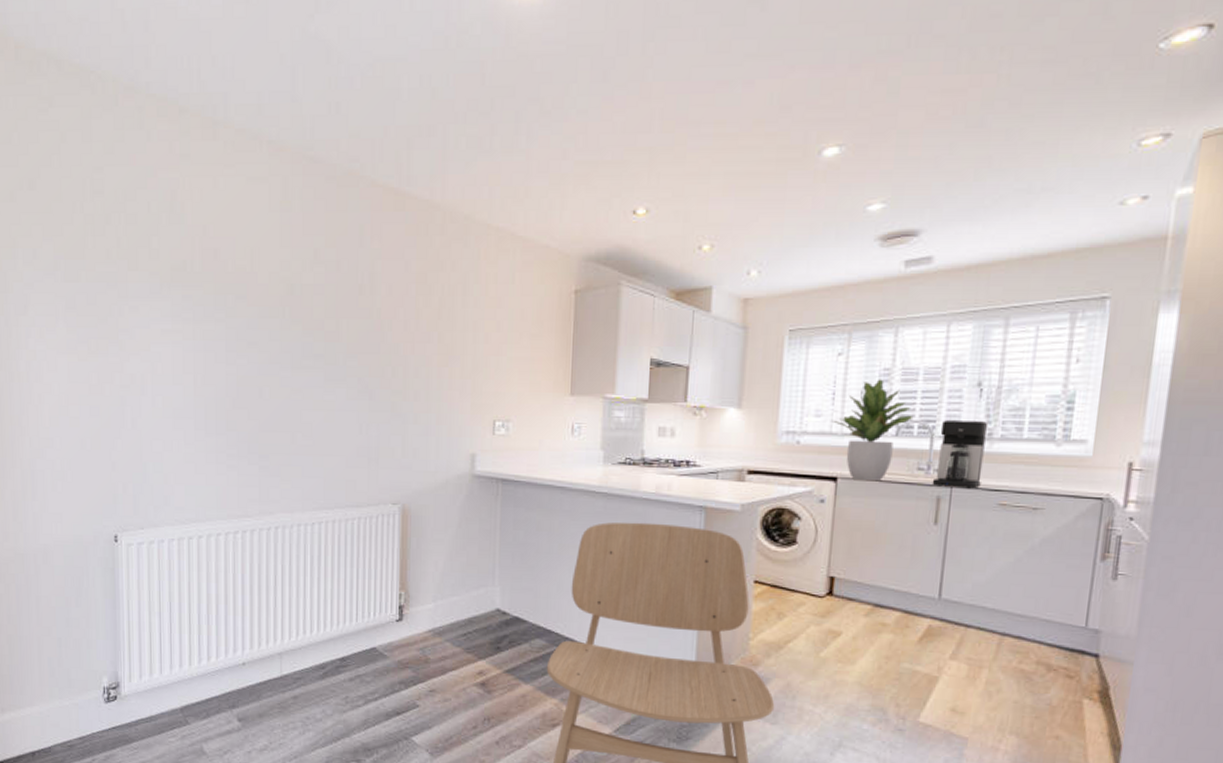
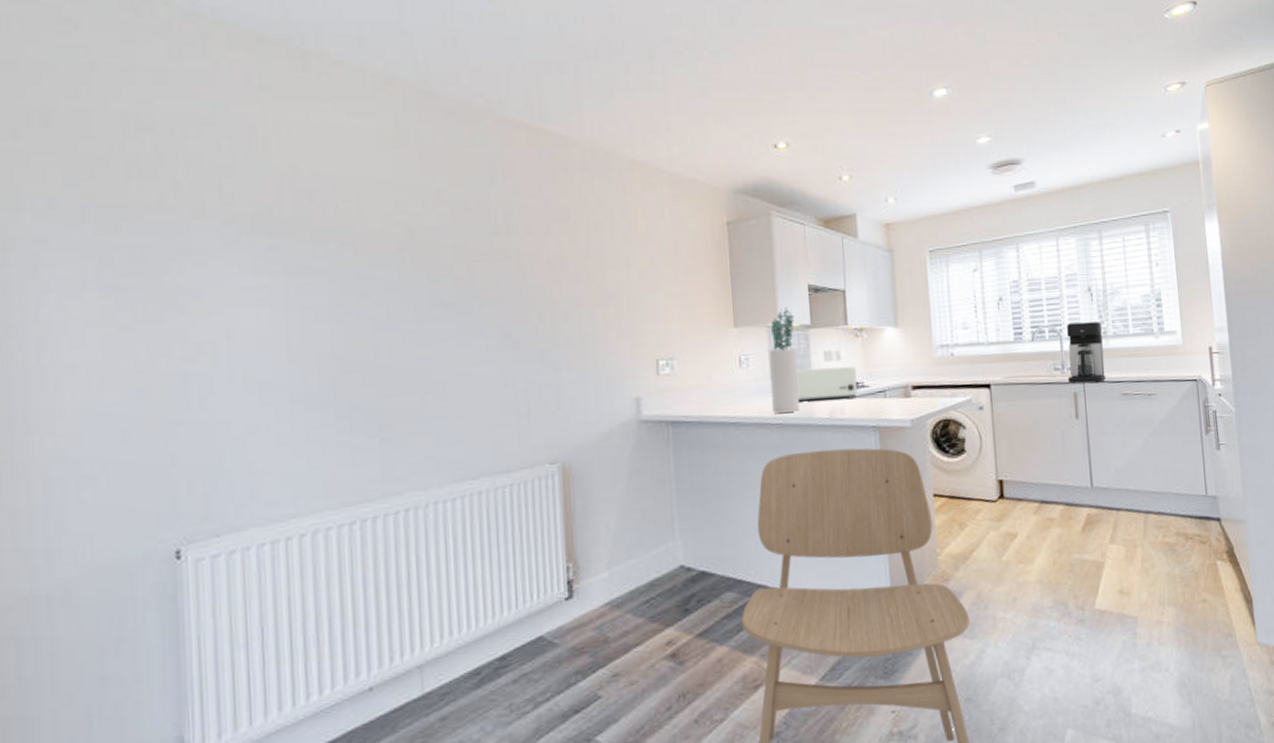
vase: none [599,379,632,484] -> present [768,307,800,414]
toaster: none [626,442,690,477] -> present [797,366,858,402]
potted plant: present [833,379,914,482] -> none [979,290,1044,386]

